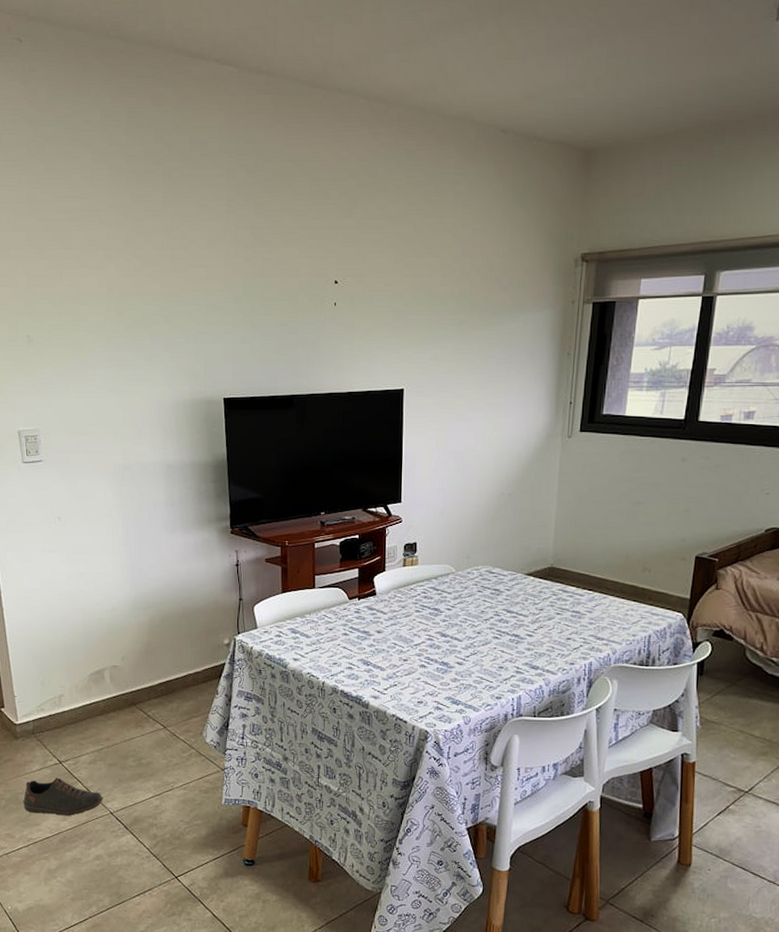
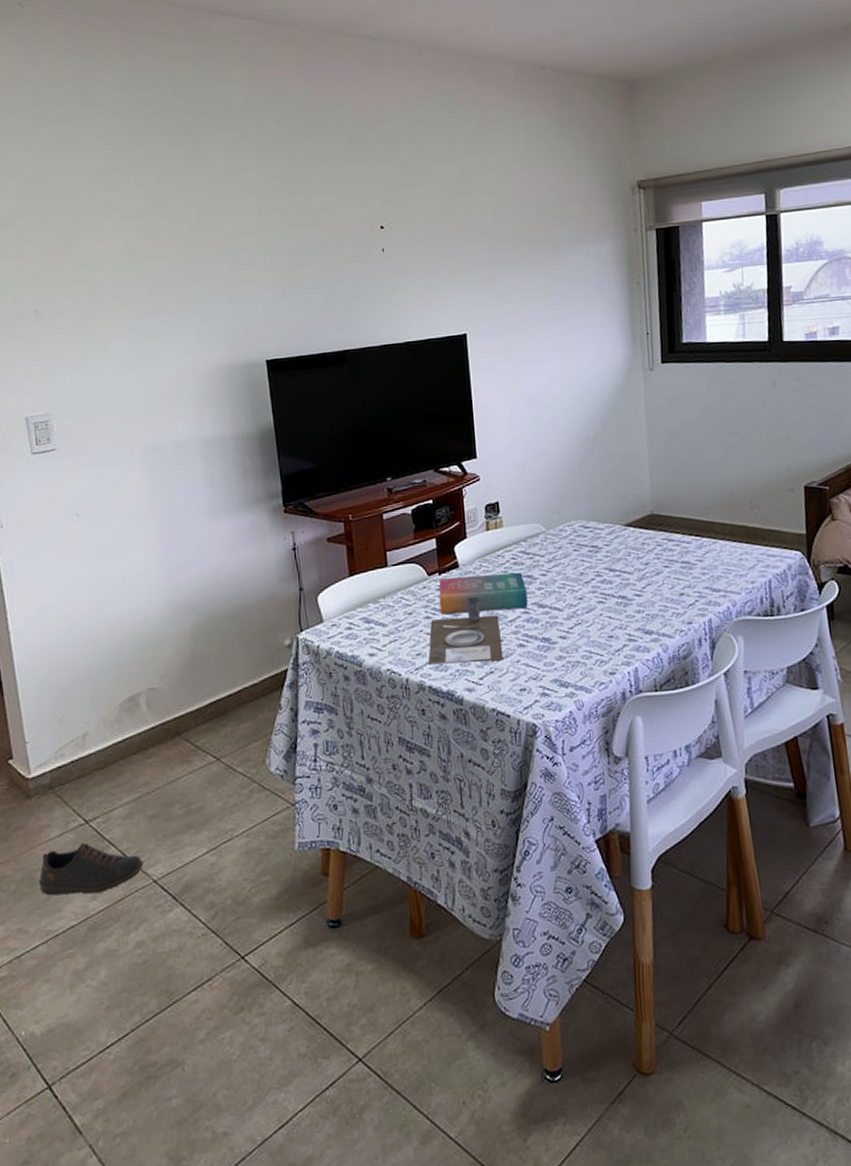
place setting: none [342,621,407,676] -> present [428,597,503,665]
book: none [356,603,433,635] -> present [439,573,528,615]

